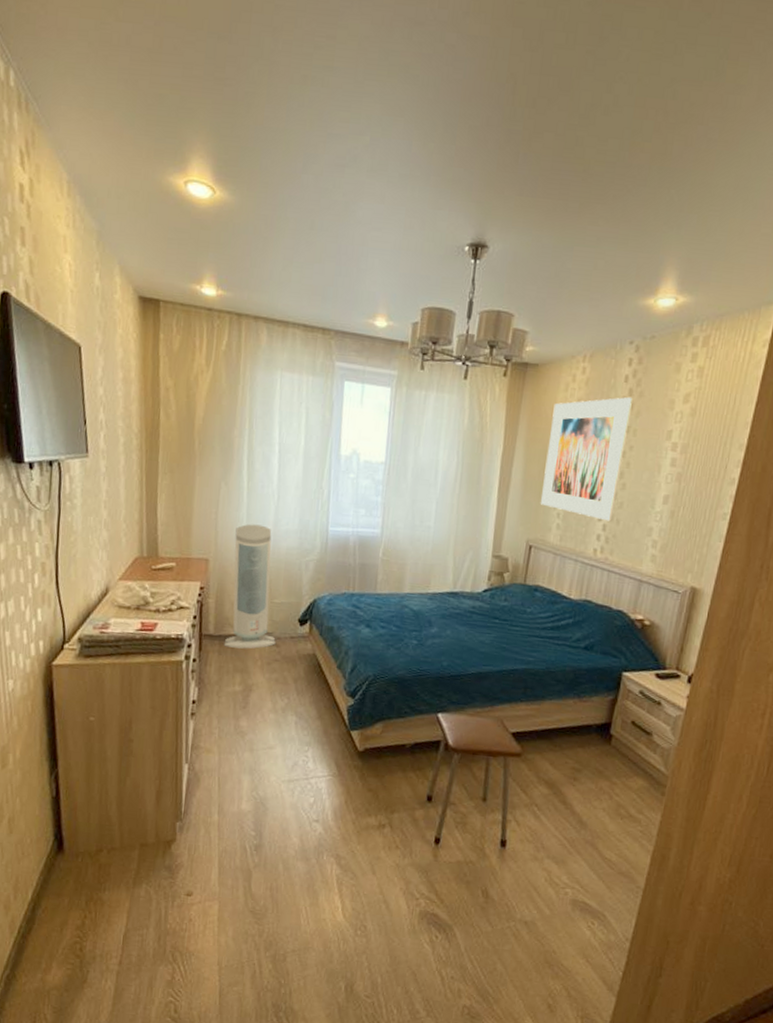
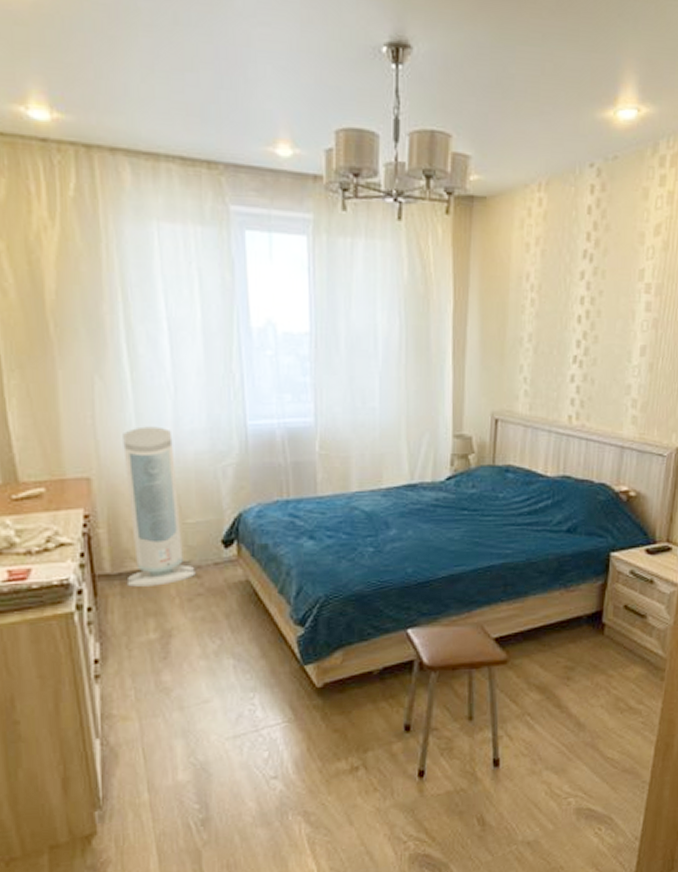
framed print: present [540,397,632,522] -> none [503,232,598,382]

